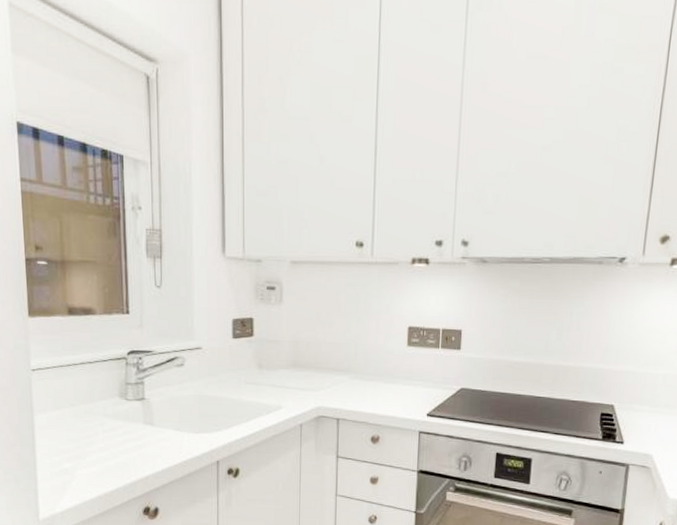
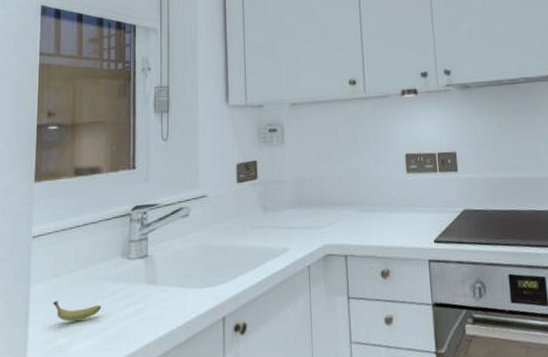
banana: none [57,430,102,449] -> present [53,301,101,321]

